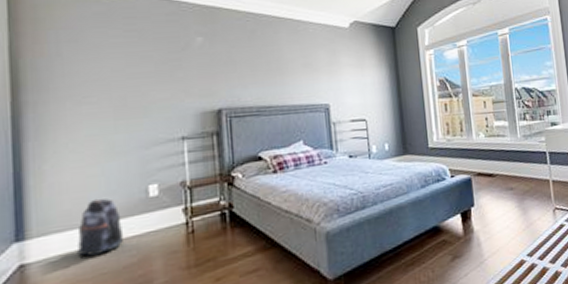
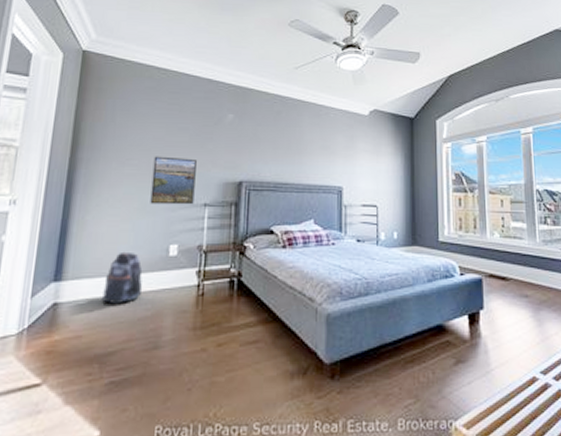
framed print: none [115,89,170,144] -> present [150,156,197,205]

